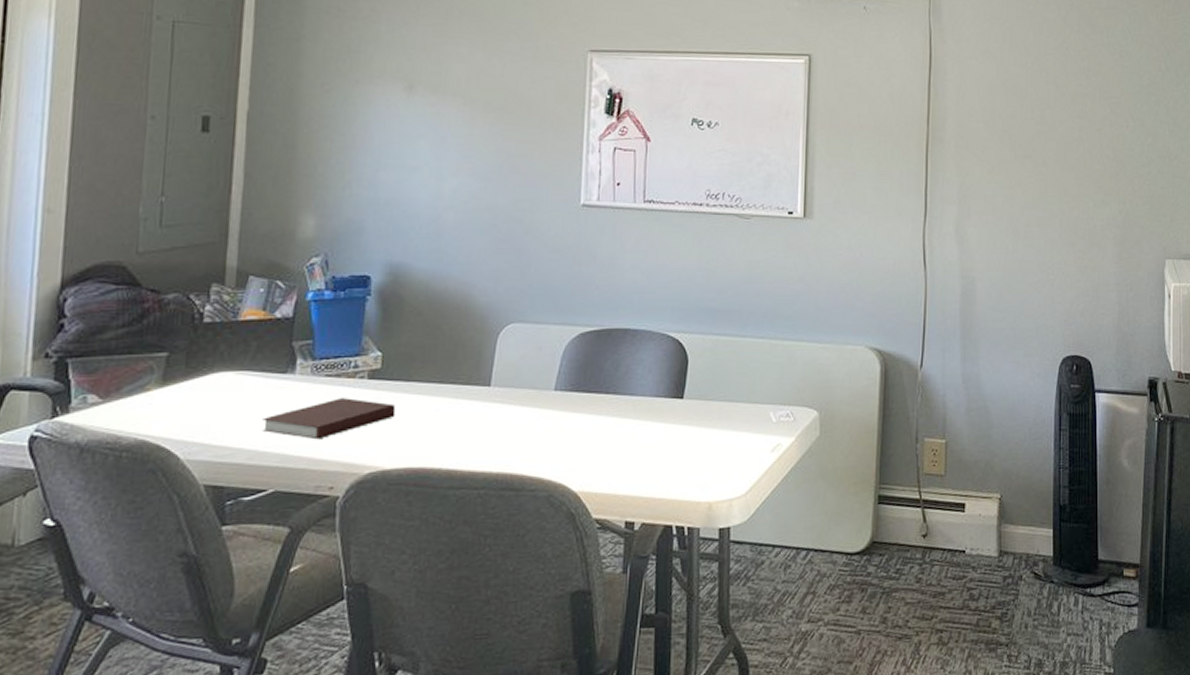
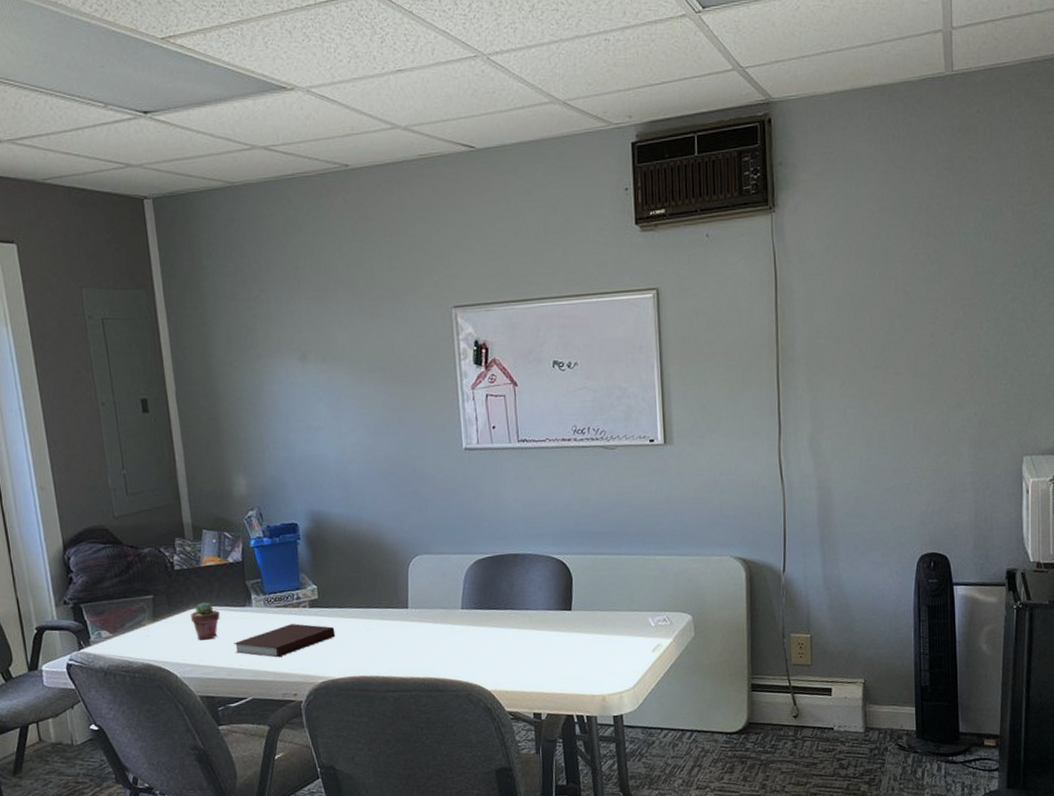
potted succulent: none [213,365,251,413] -> present [191,602,220,640]

